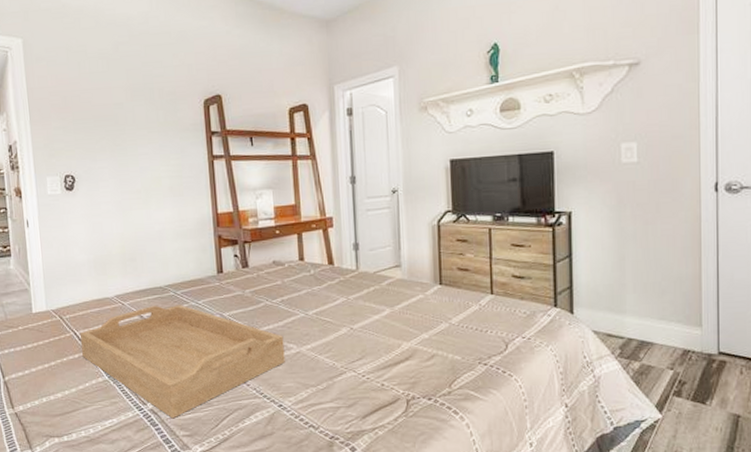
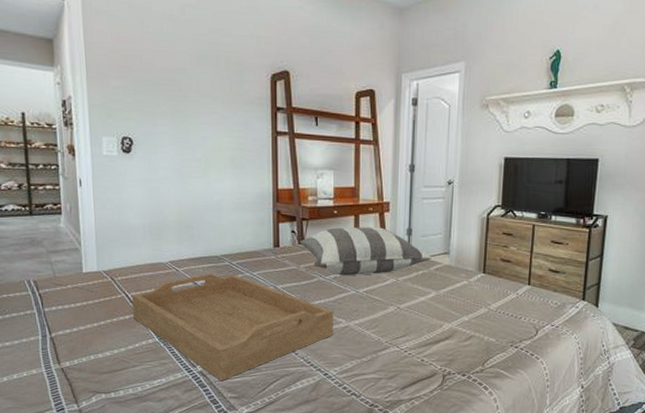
pillow: none [242,244,382,299] -> present [299,227,431,276]

